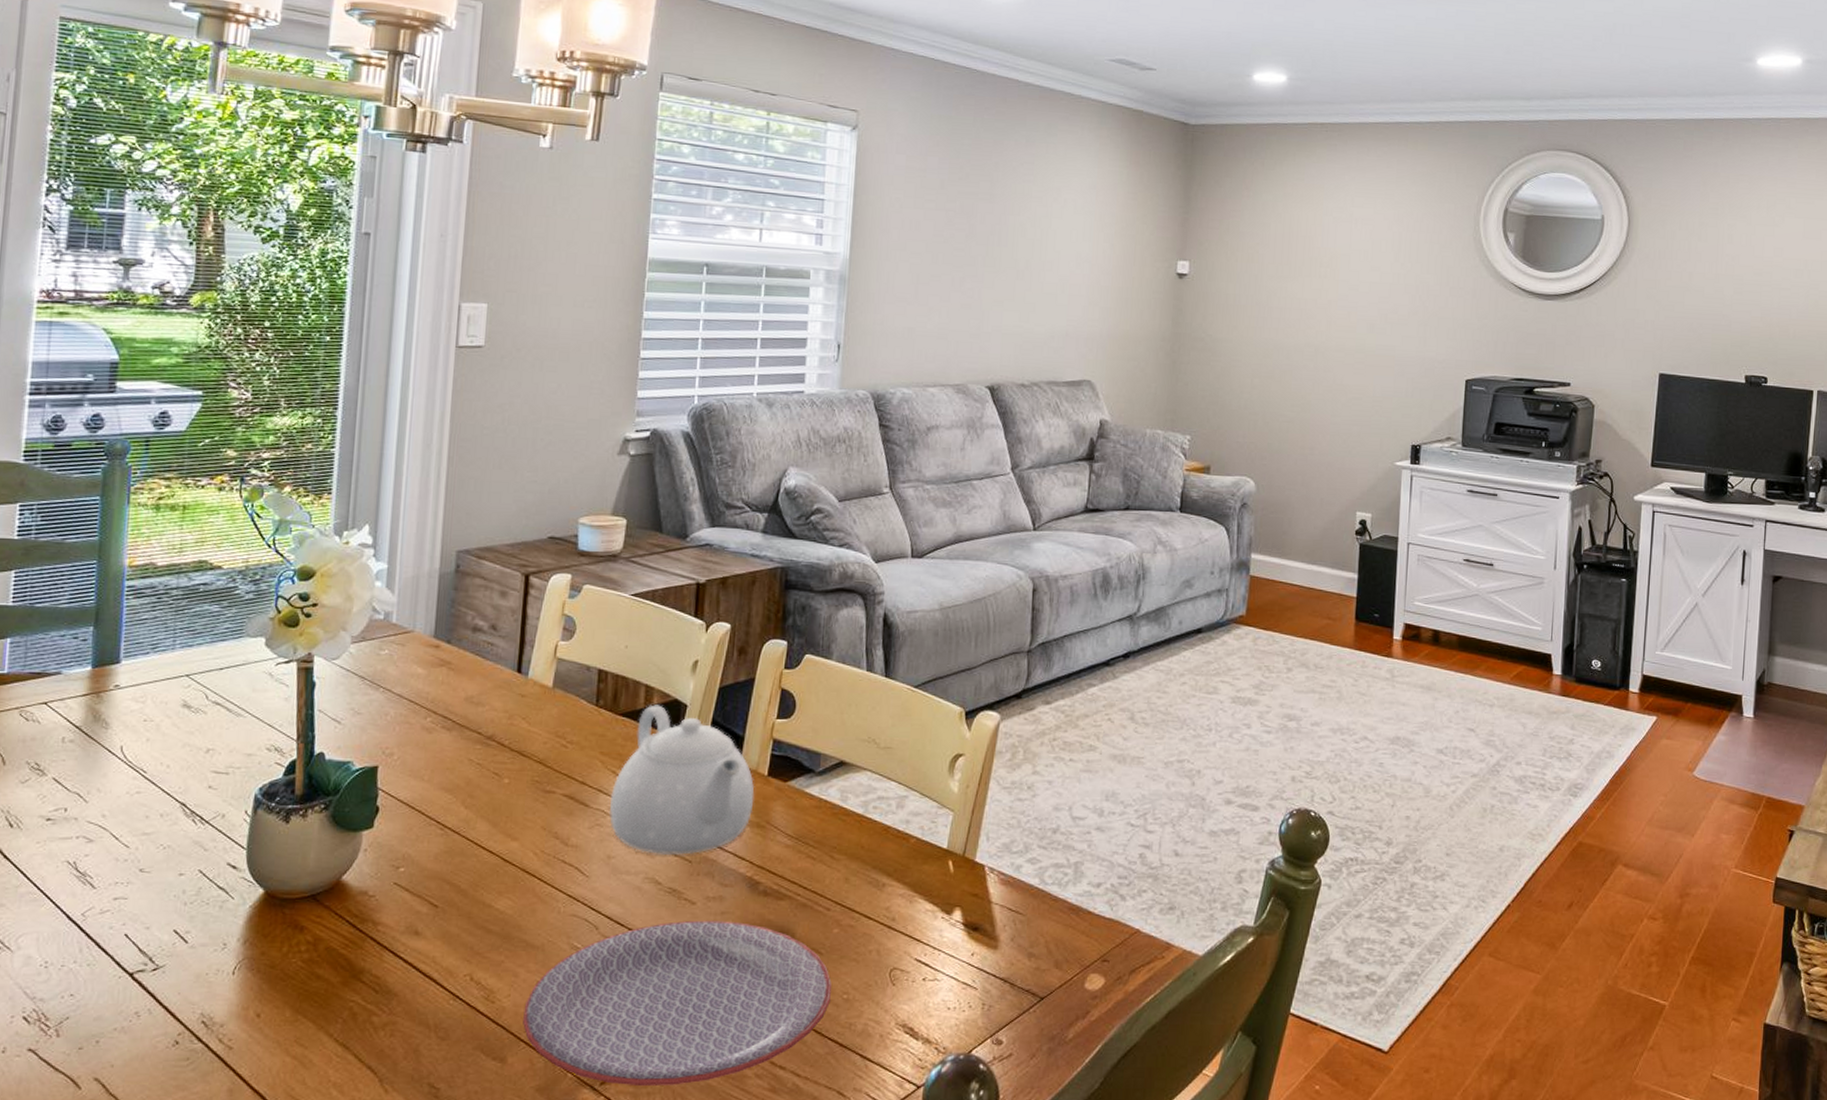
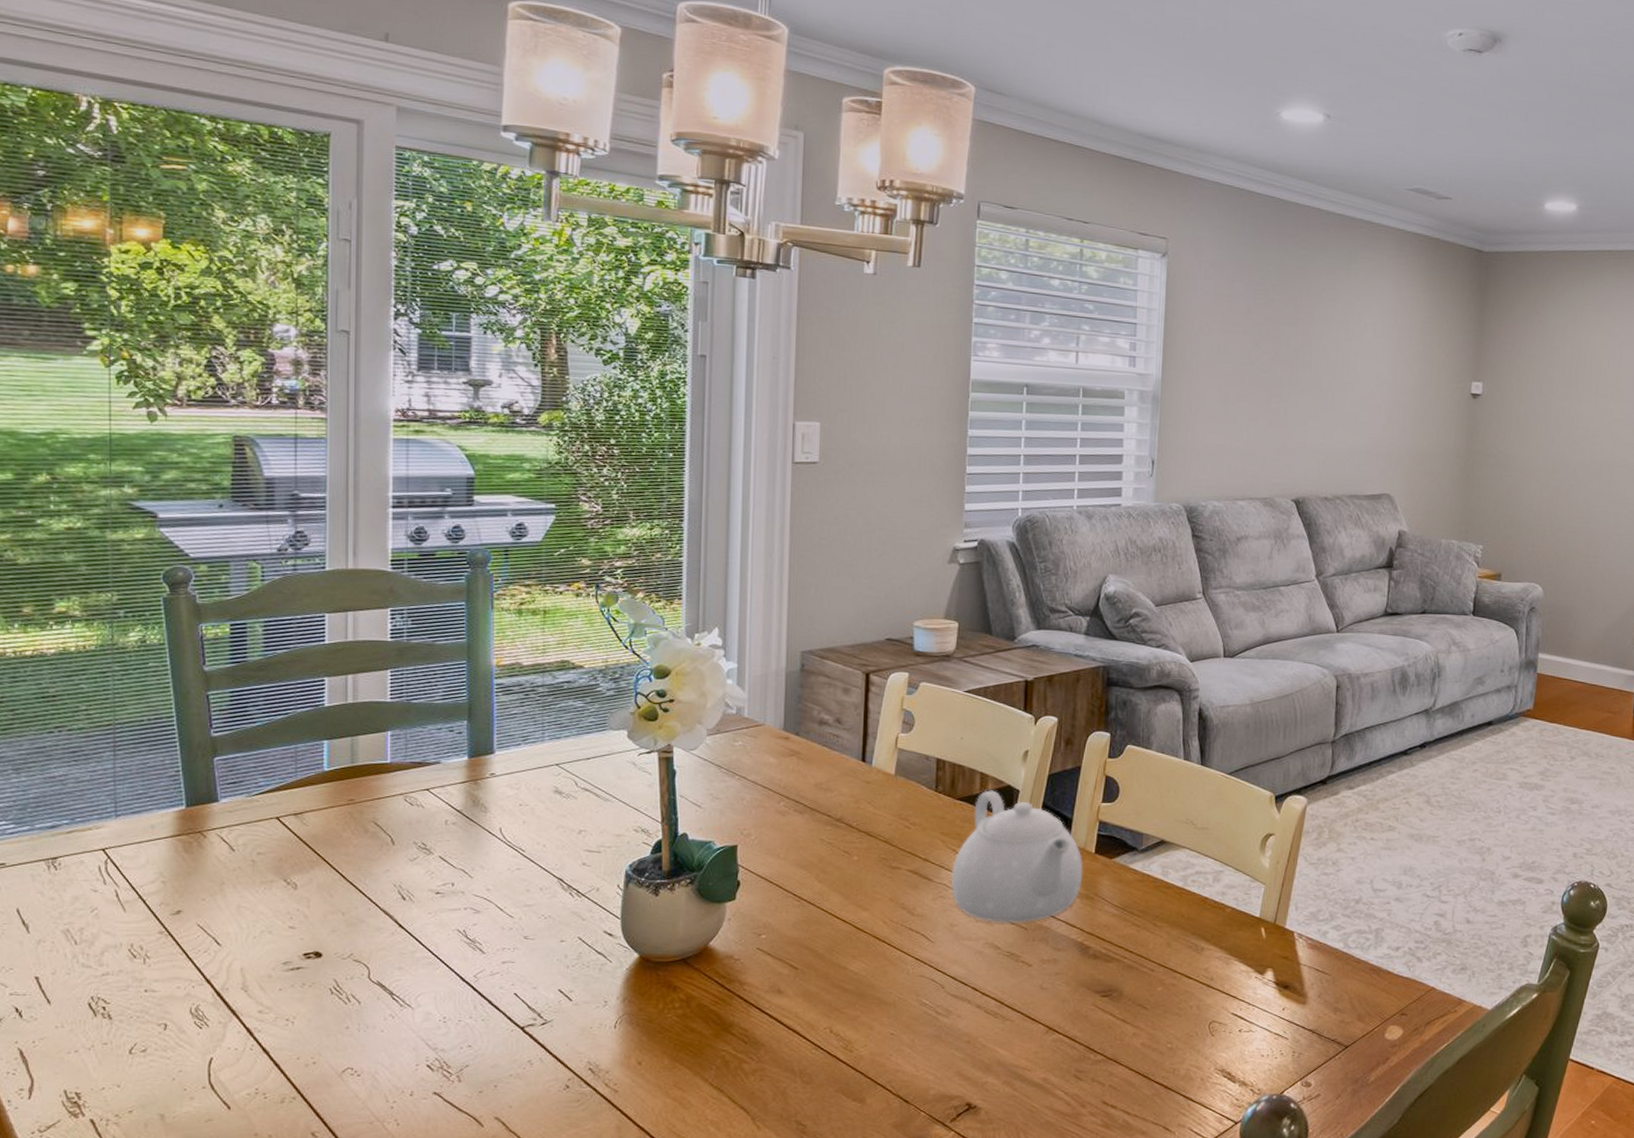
plate: present [523,920,832,1085] -> none [879,980,1157,1122]

